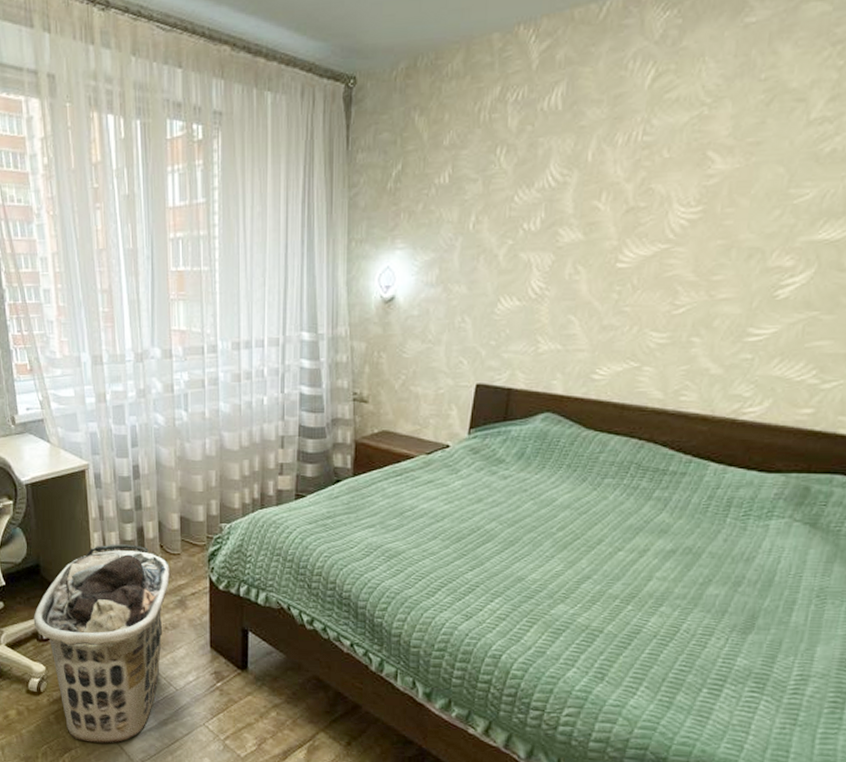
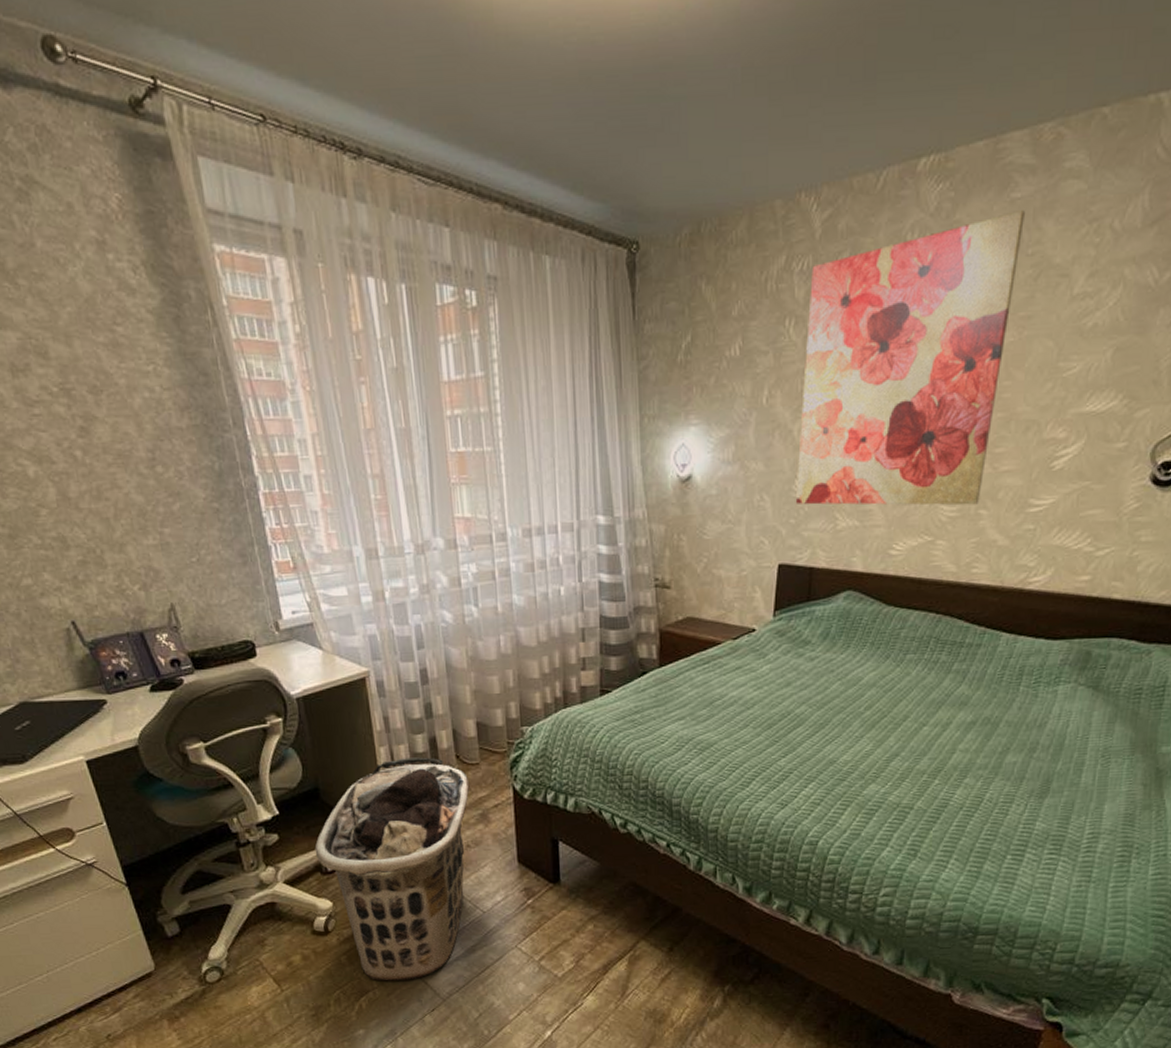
wall art: none [496,35,760,332] -> present [795,210,1025,505]

